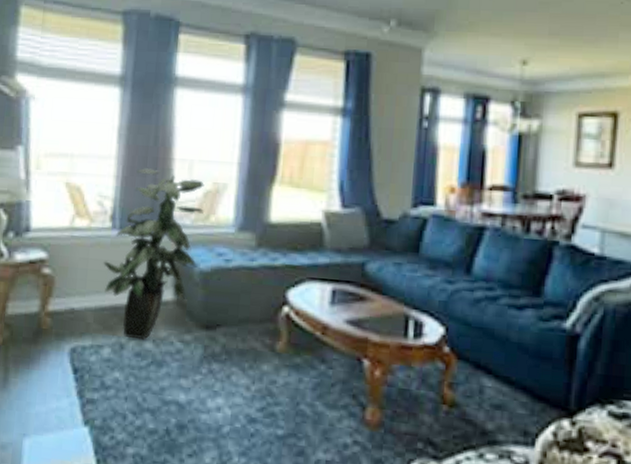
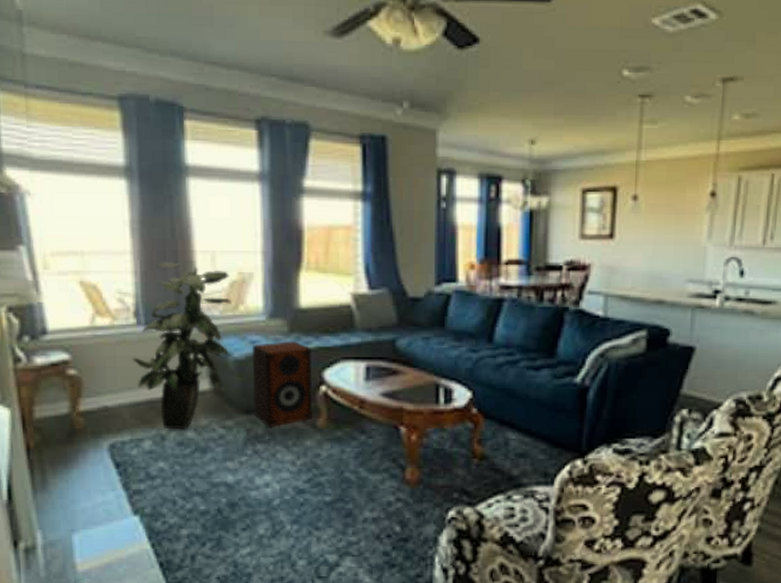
speaker: none [213,255,277,348] -> present [251,340,313,428]

